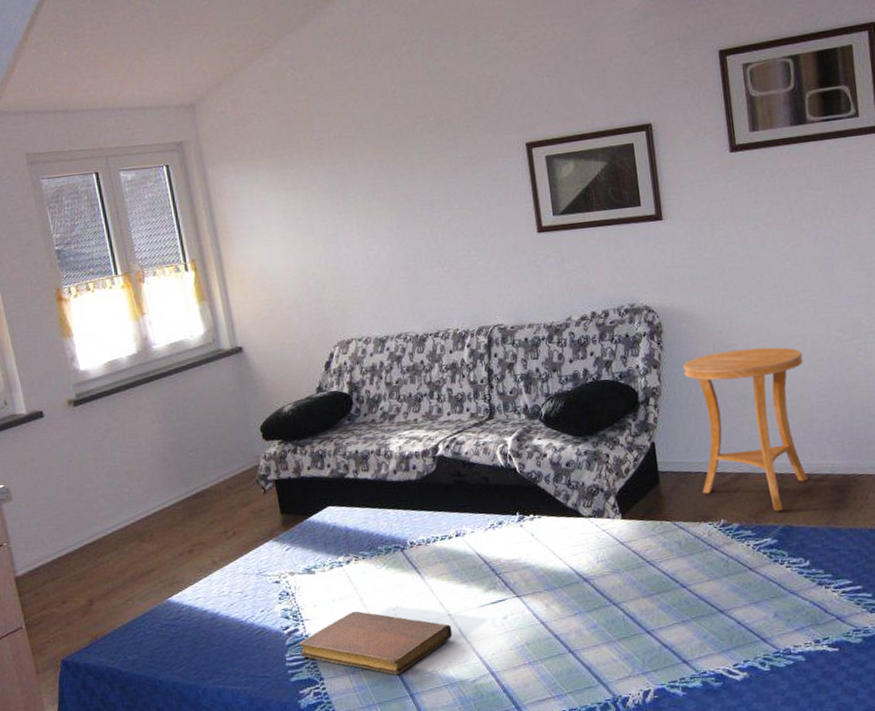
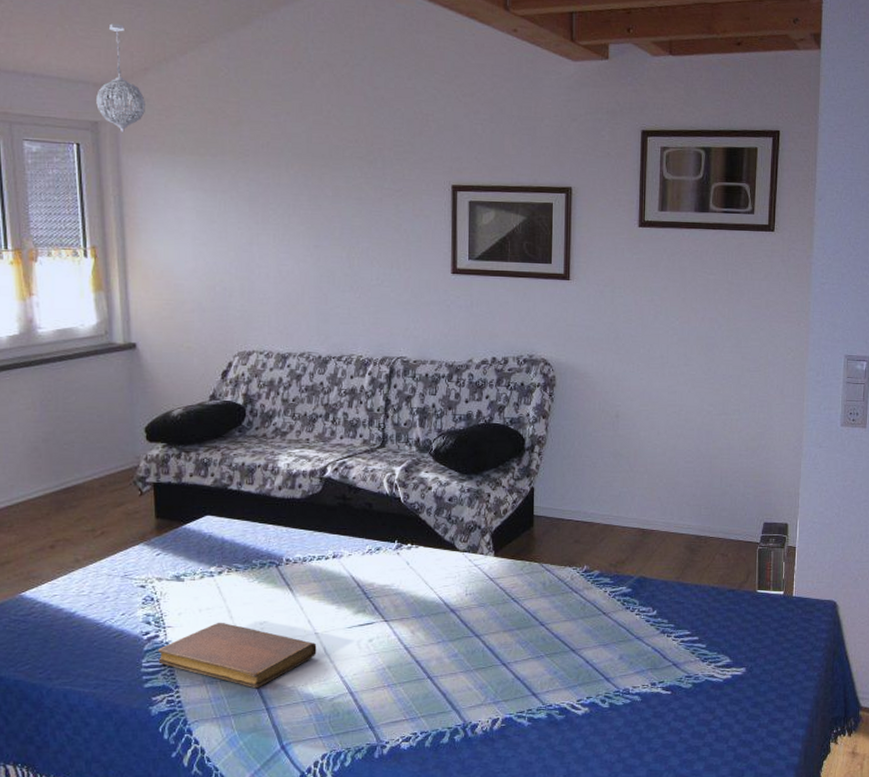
pendant light: none [178,46,223,149] -> present [96,23,145,134]
side table: present [683,347,808,512] -> none [570,410,676,563]

